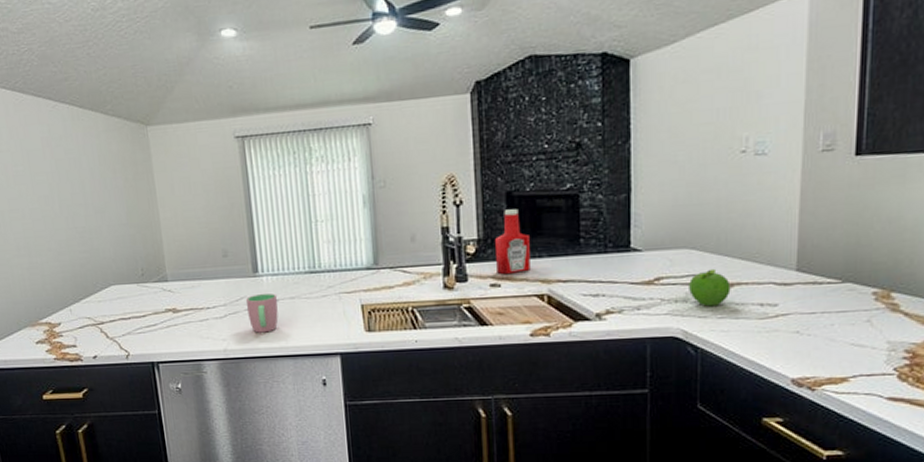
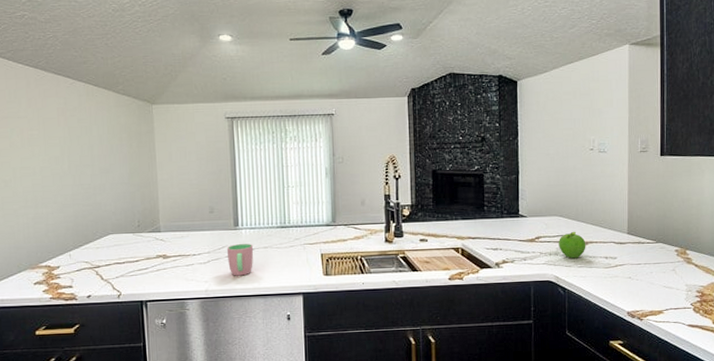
ketchup bottle: present [495,209,530,275] -> none [424,183,449,232]

